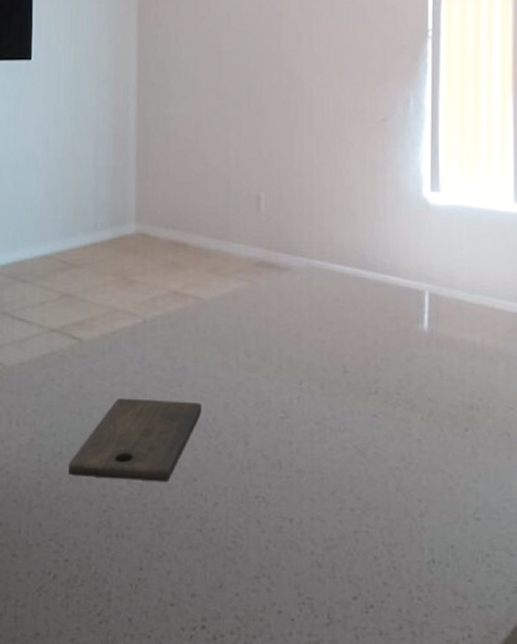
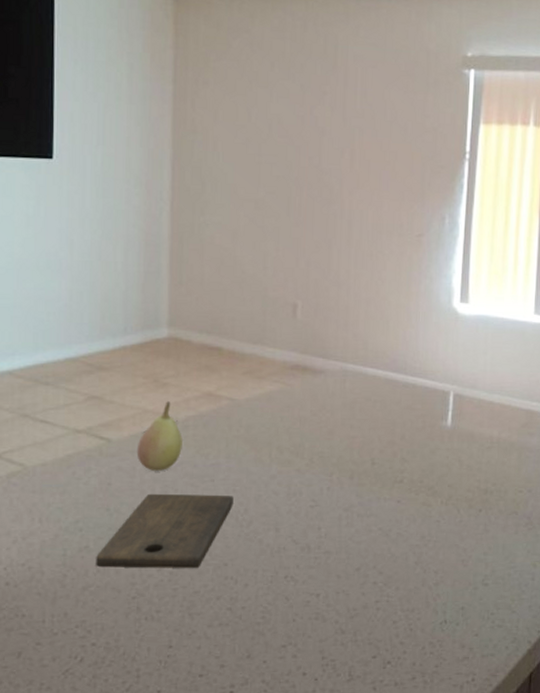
fruit: none [107,300,150,374] -> present [136,401,182,471]

